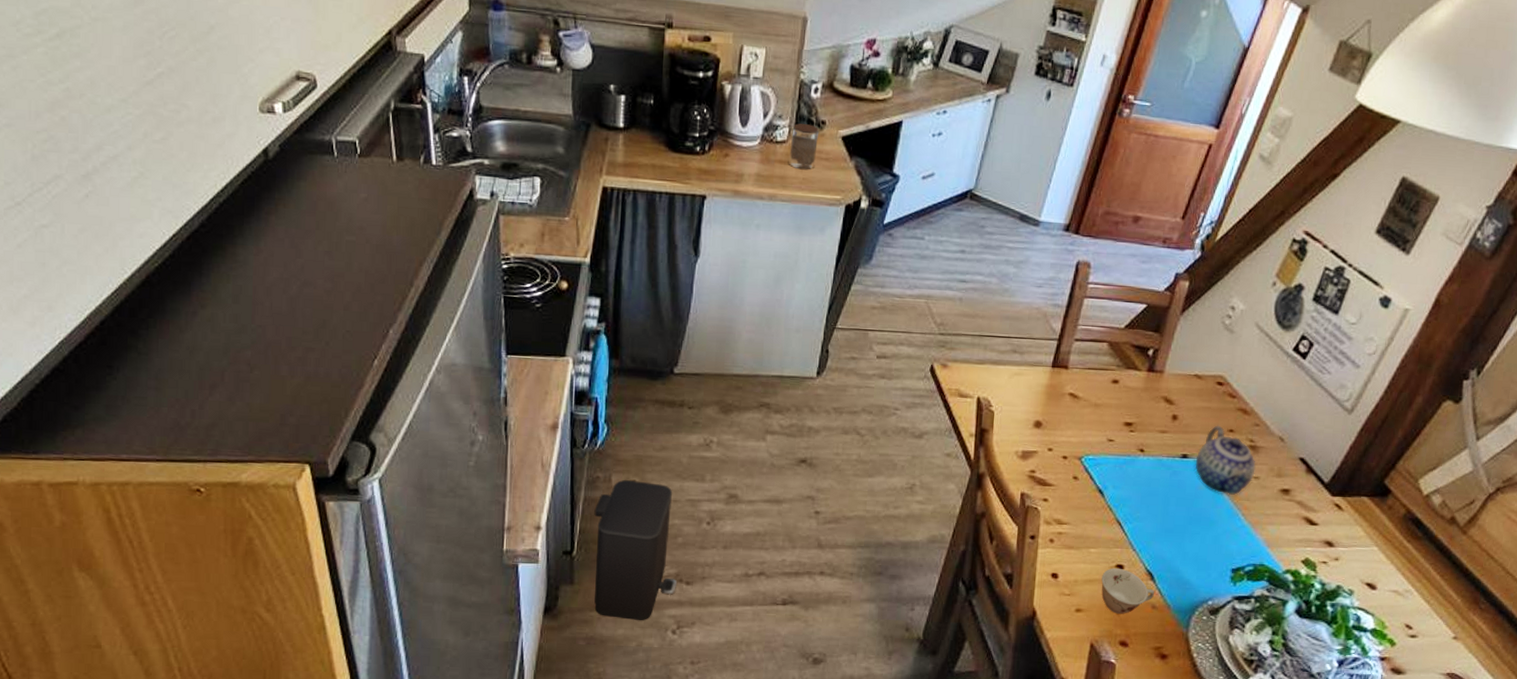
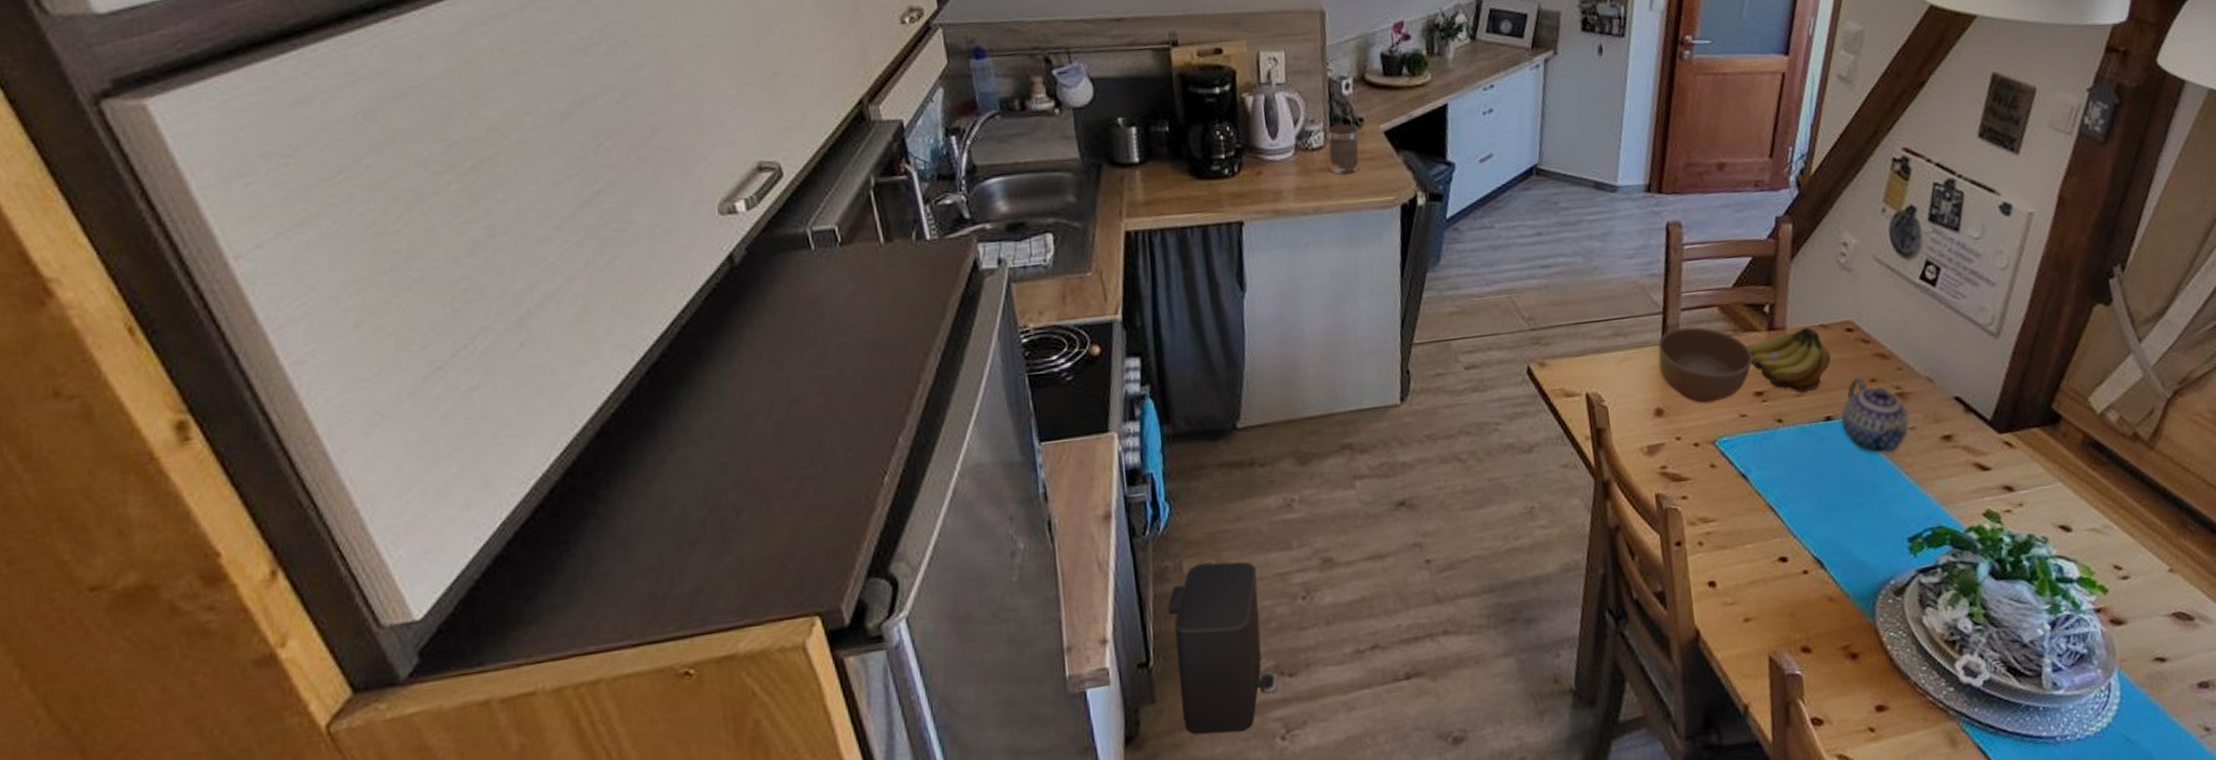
bowl: none [1045,355,1130,425] -> present [1658,326,1753,404]
teacup: present [1101,568,1155,614] -> none [1765,561,1829,616]
fruit: none [1126,375,1199,430] -> present [1746,327,1832,393]

